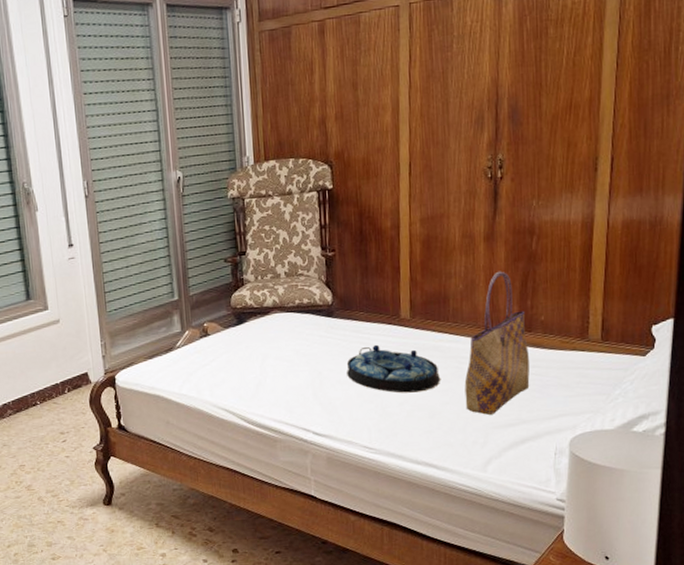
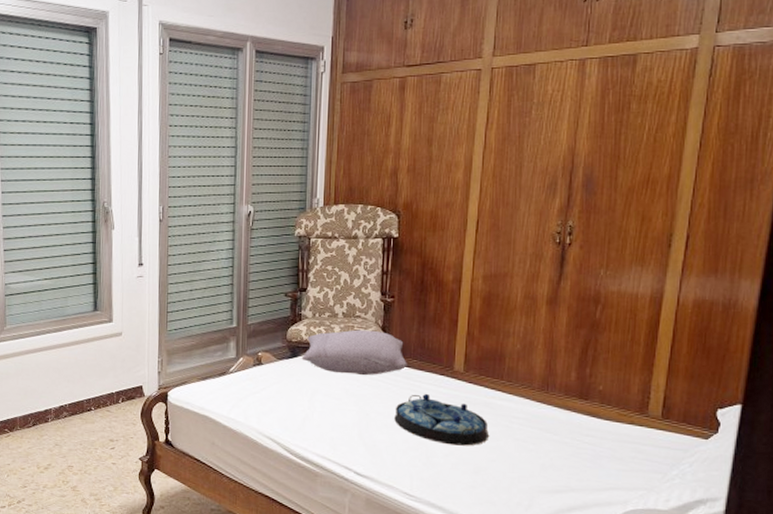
pillow: none [248,287,354,335] -> present [301,329,407,376]
tote bag: present [464,271,530,415] -> none [512,335,583,478]

